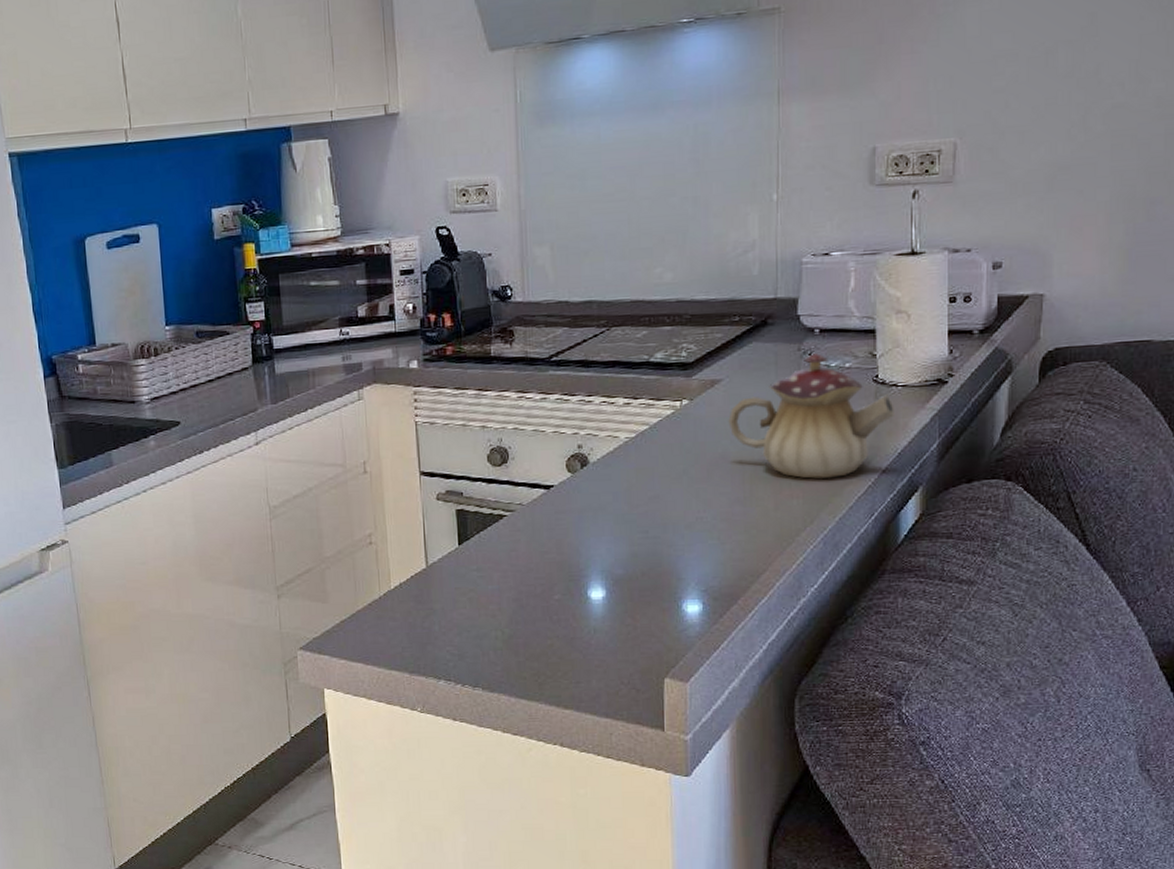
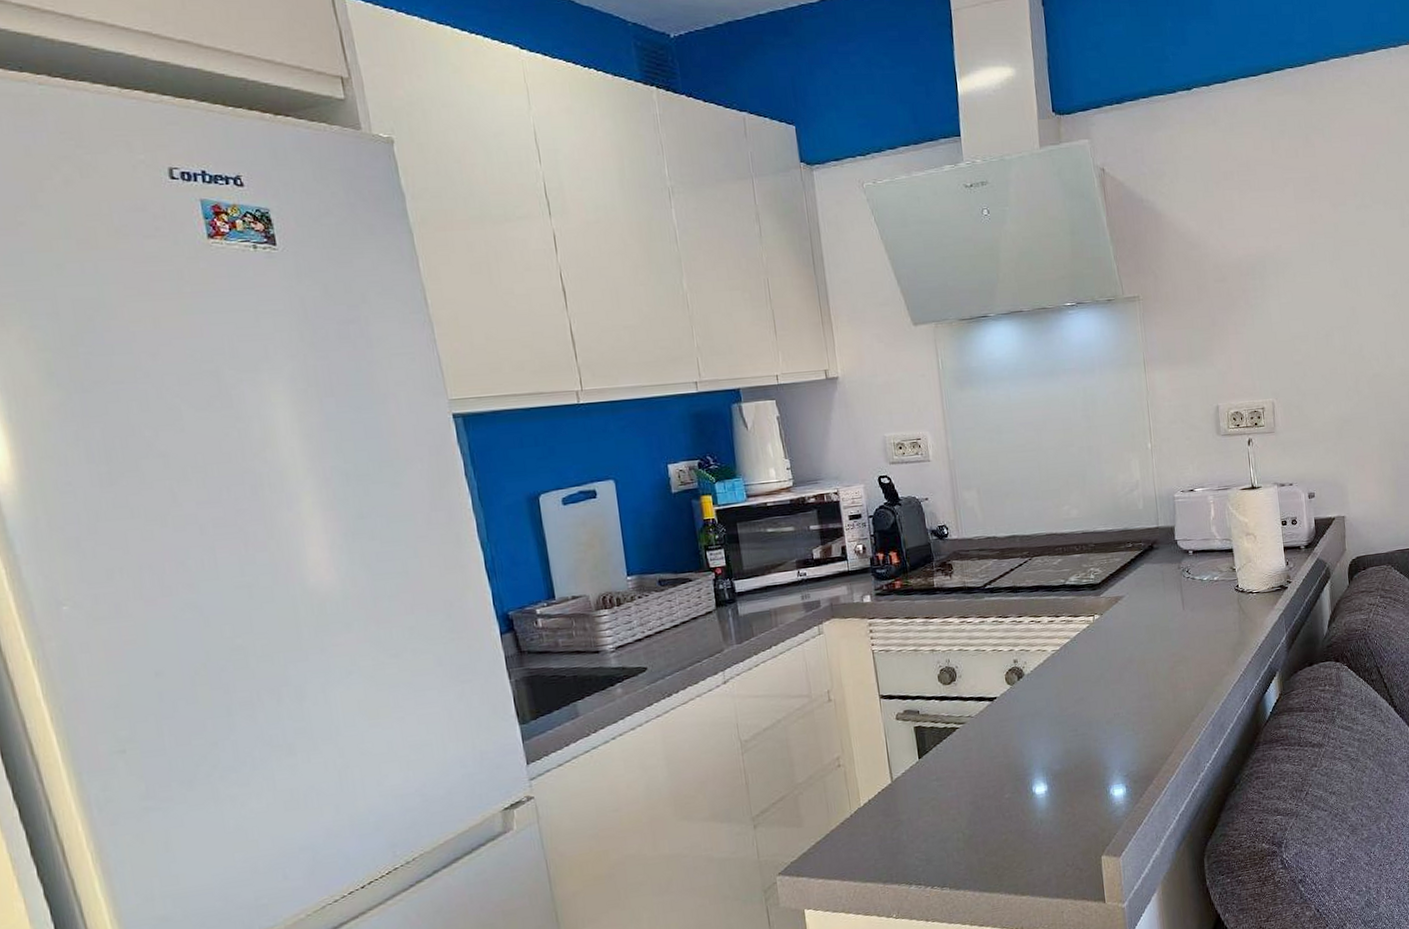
teapot: present [728,353,894,479] -> none [1131,570,1253,673]

